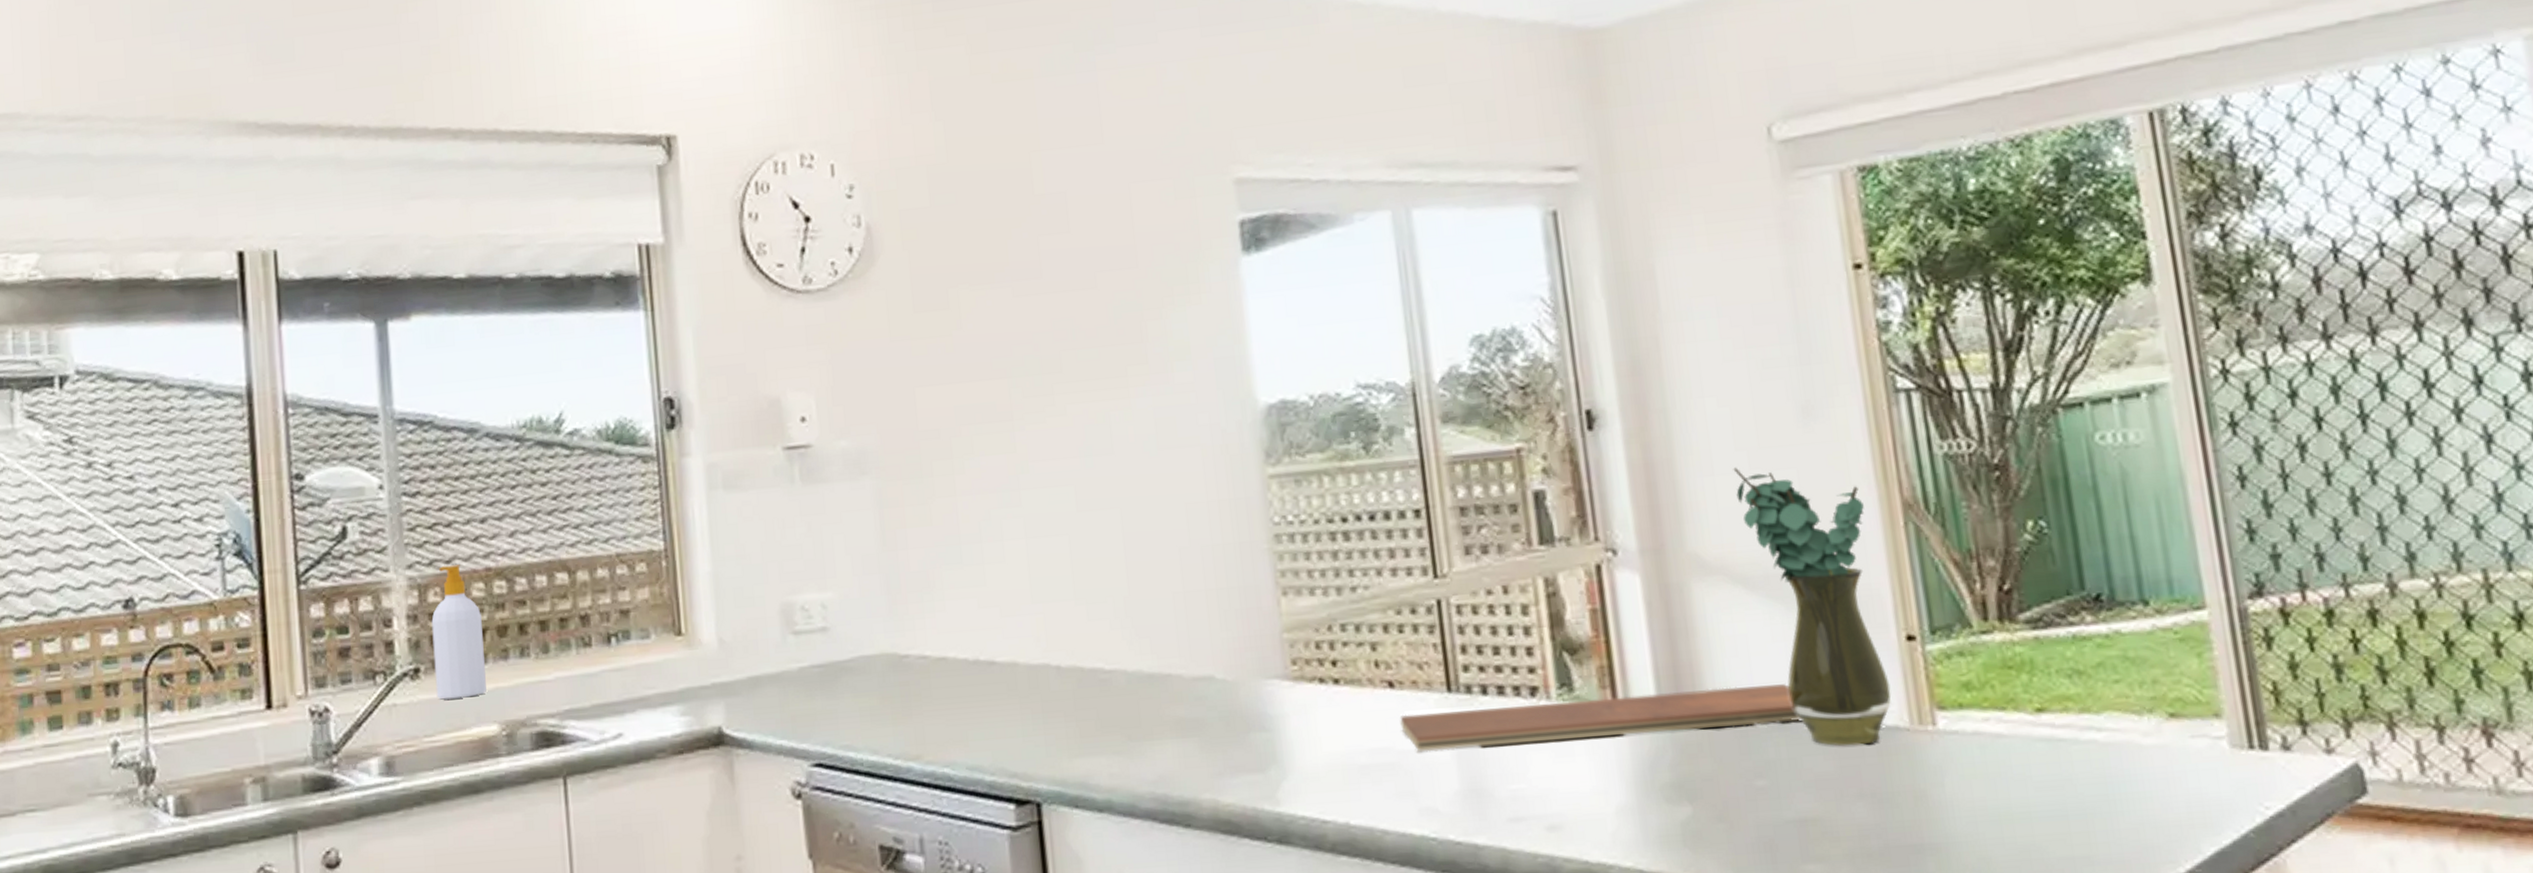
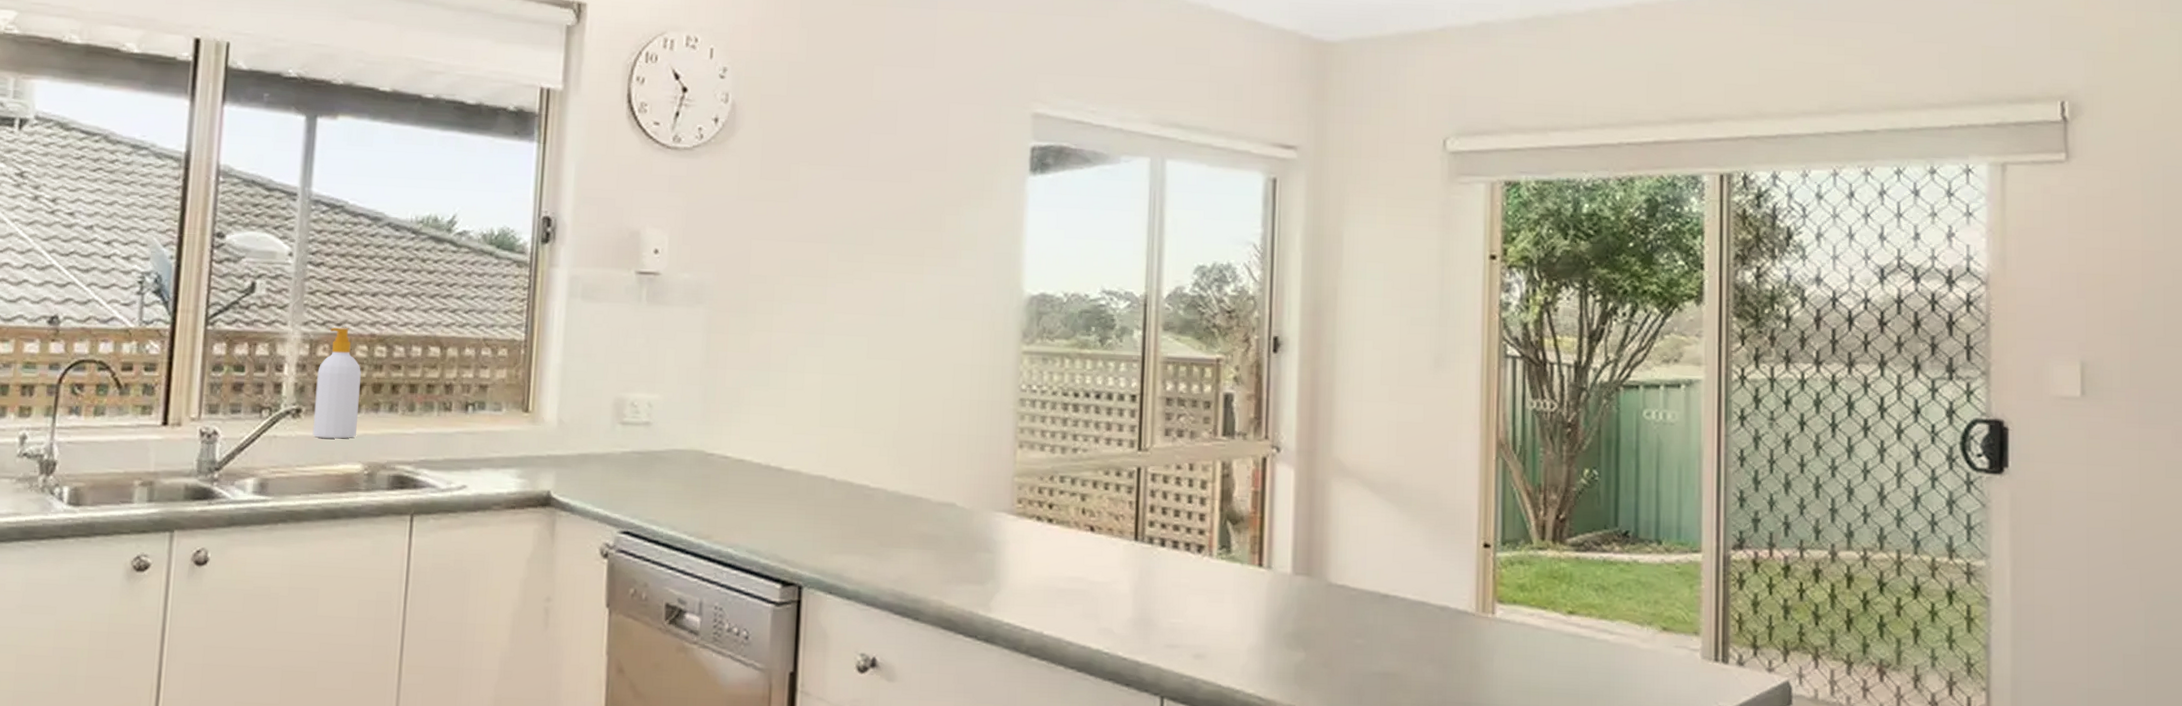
chopping board: present [1400,684,1802,753] -> none [1094,553,1397,598]
vase: present [1733,467,1892,746] -> none [1376,397,1468,623]

